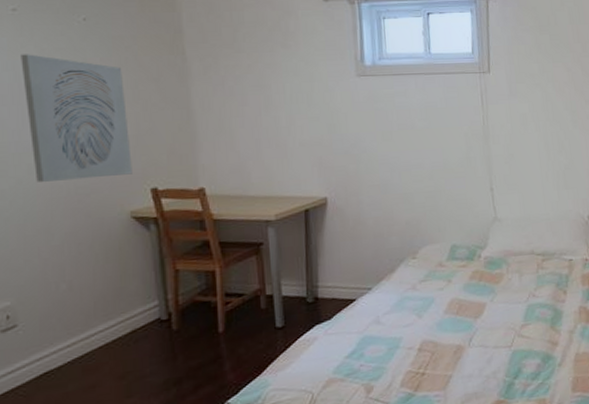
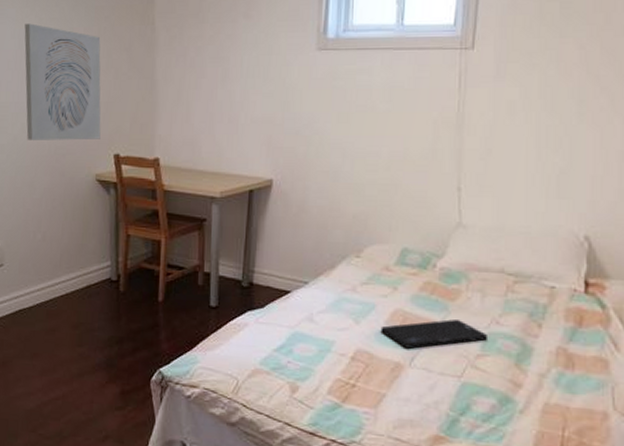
smartphone: none [441,298,529,332] -> present [380,318,489,349]

